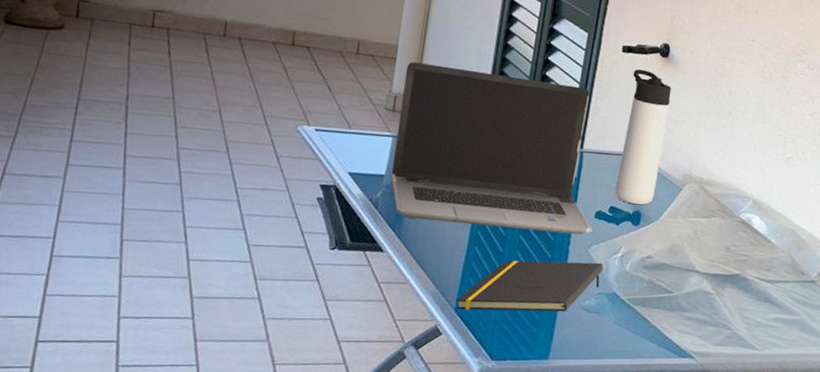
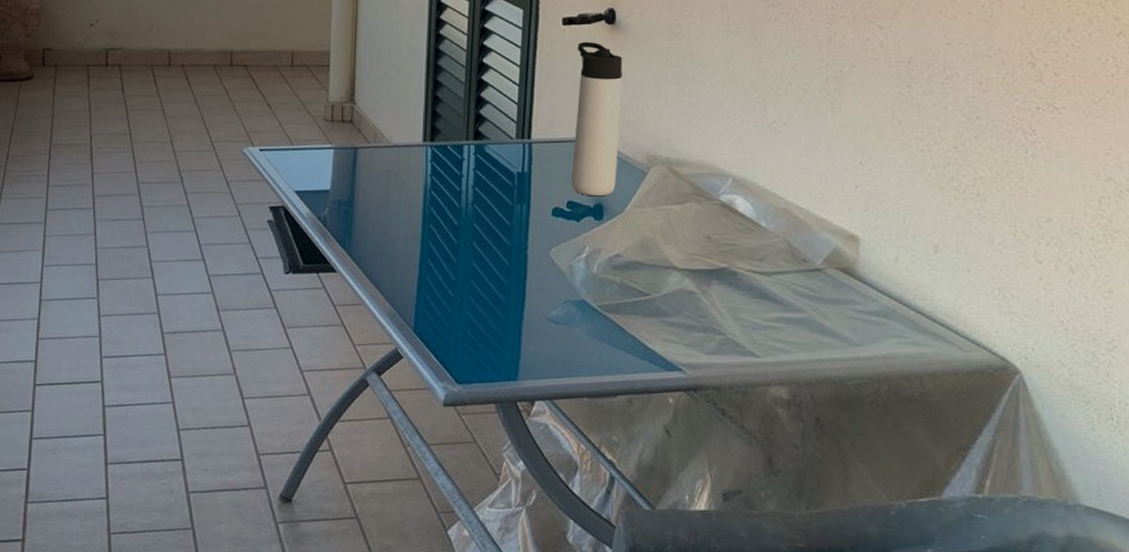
laptop computer: present [391,62,593,235] -> none [336,67,551,237]
notepad: present [457,260,604,312] -> none [415,266,567,330]

